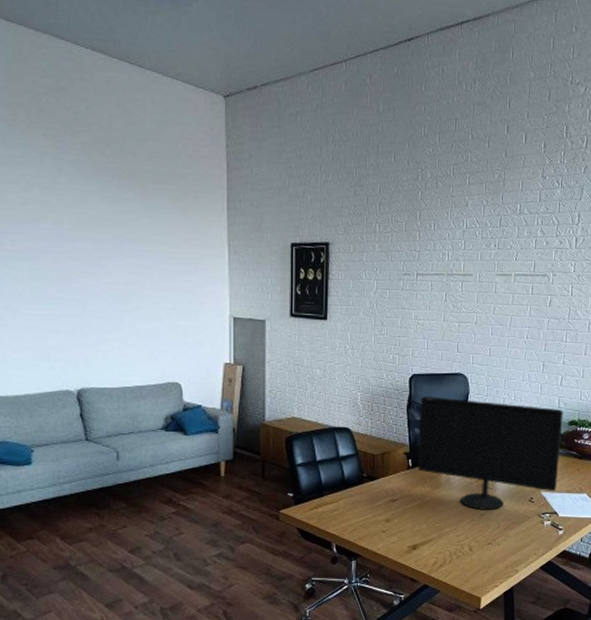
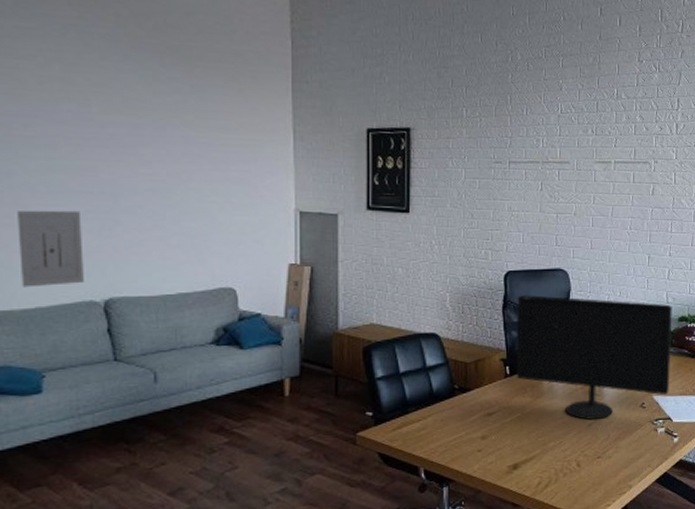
wall art: none [9,313,61,378] -> present [17,210,84,288]

